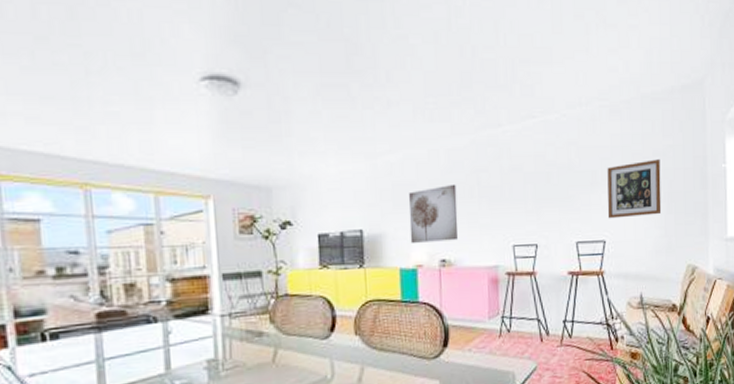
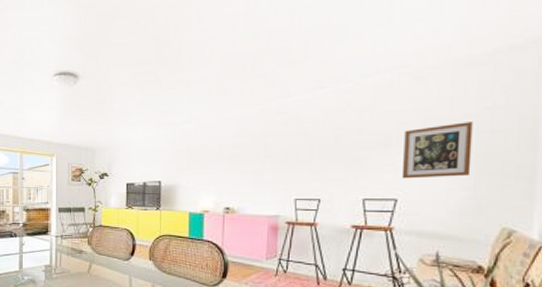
wall art: present [408,183,458,243] -> none [199,146,244,193]

